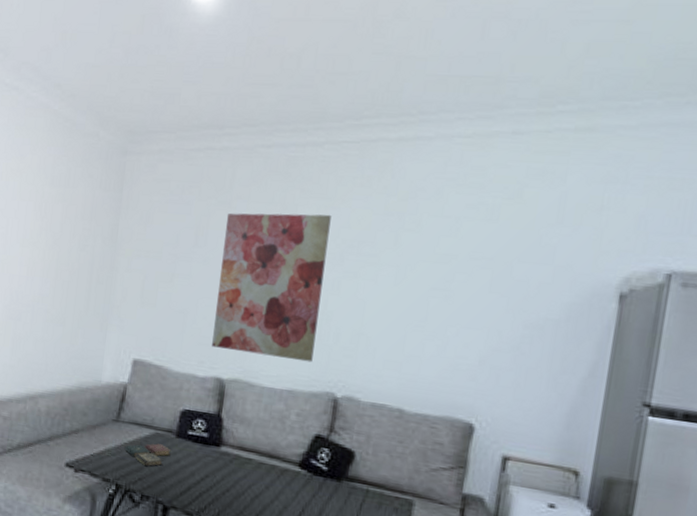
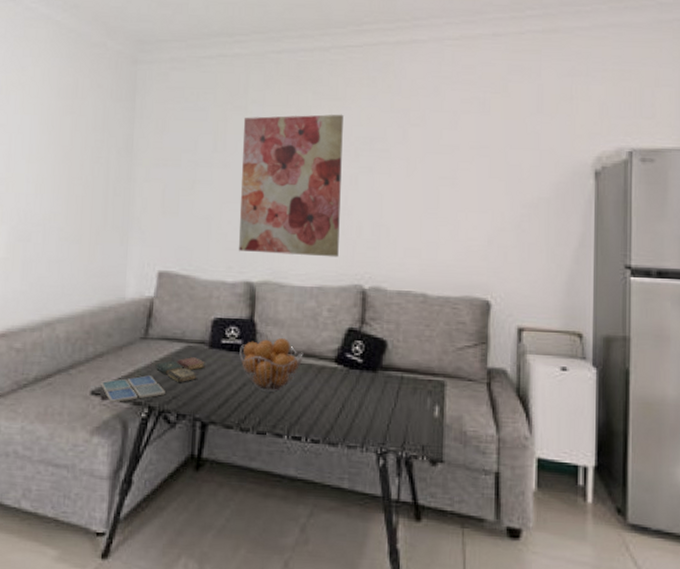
drink coaster: none [74,455,132,477] -> present [101,375,165,403]
fruit basket: none [204,435,268,487] -> present [239,338,304,393]

